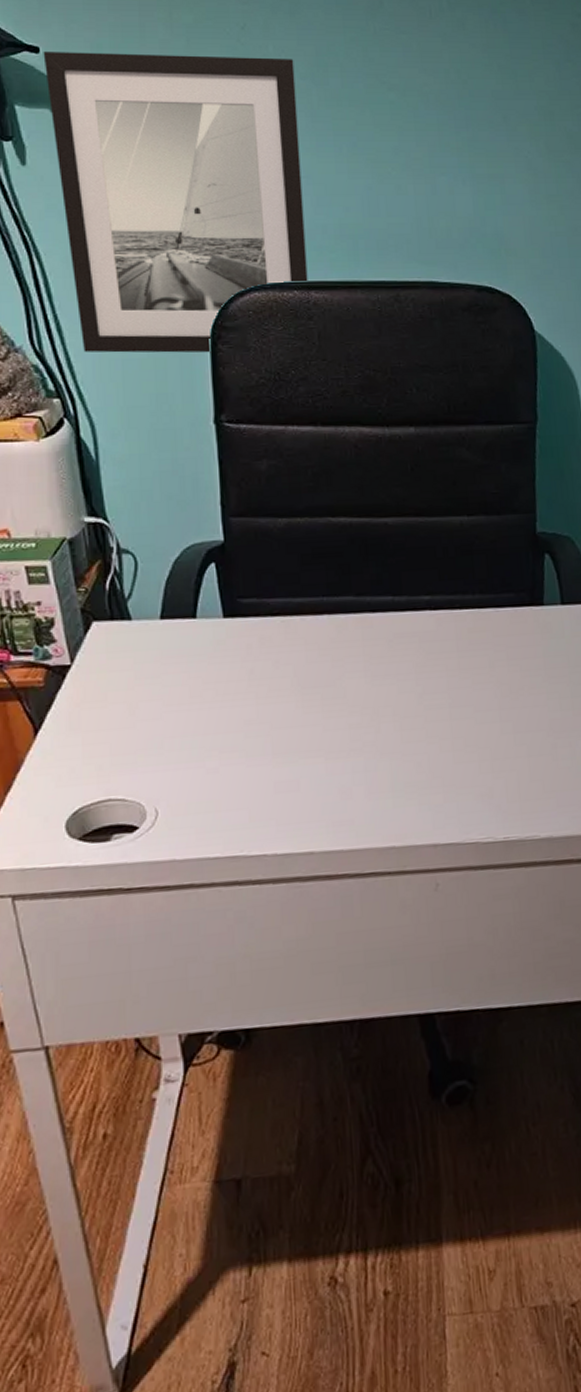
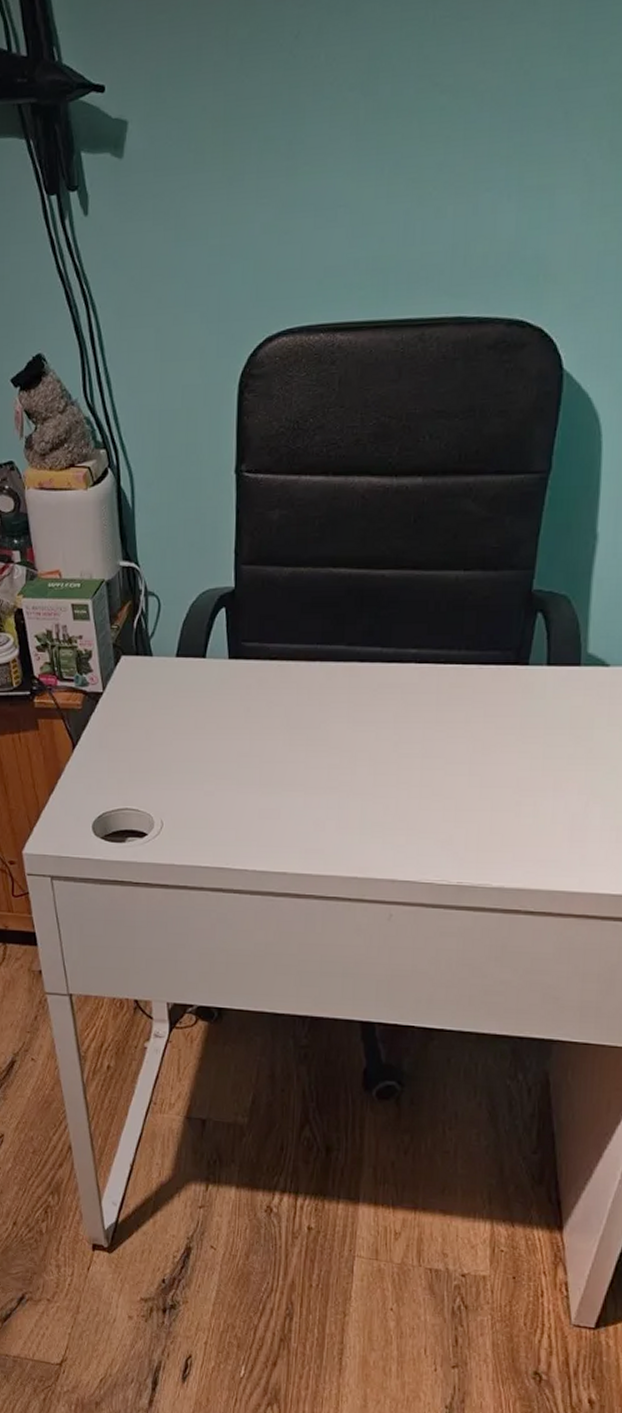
wall art: present [43,50,308,353] -> none [108,67,345,404]

